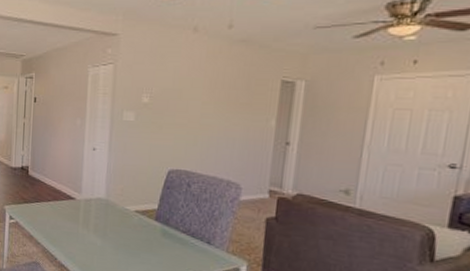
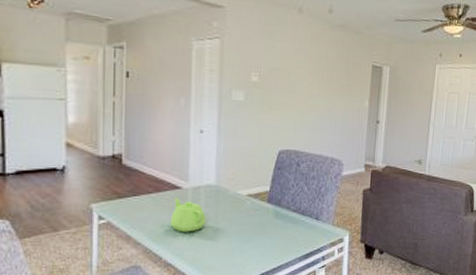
teapot: none [64,207,96,240] -> present [170,198,206,232]

